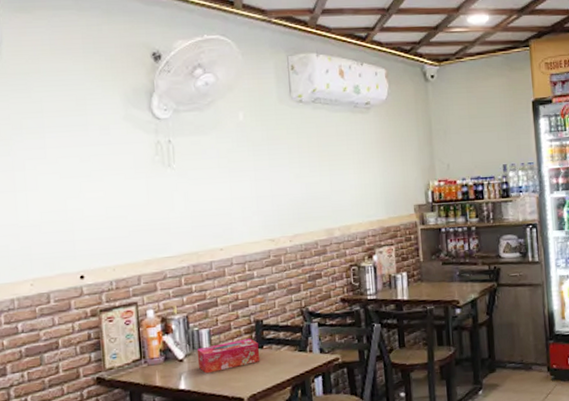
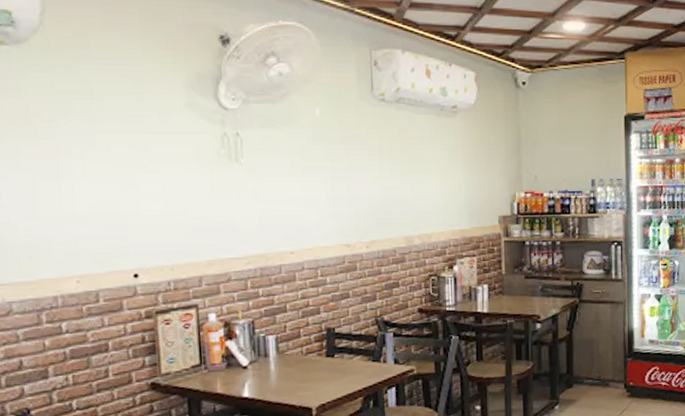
tissue box: present [197,338,261,374] -> none [262,346,331,382]

